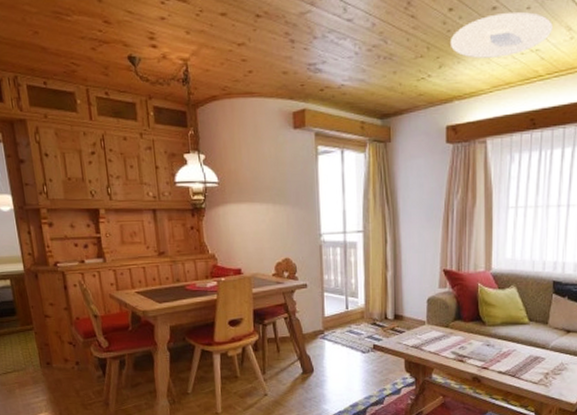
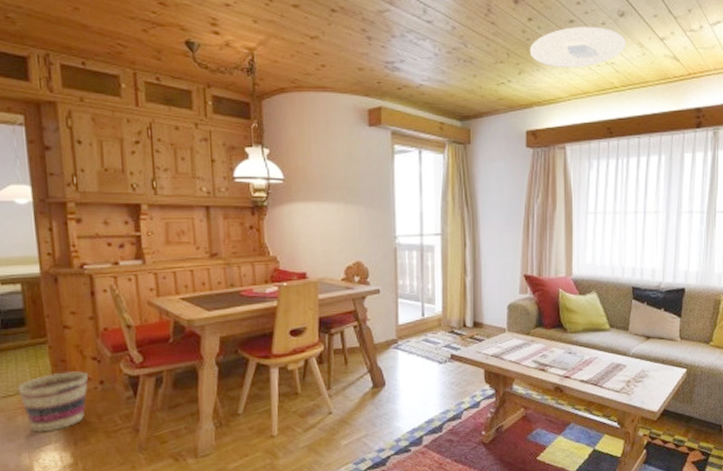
basket: none [14,353,68,403] -> present [17,371,89,433]

